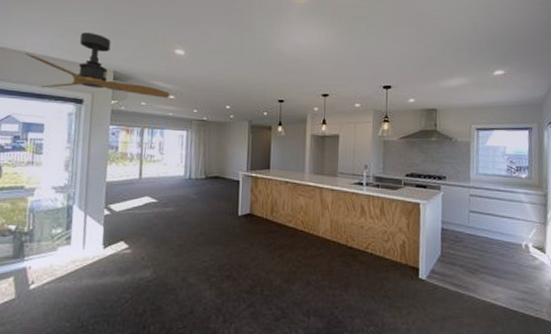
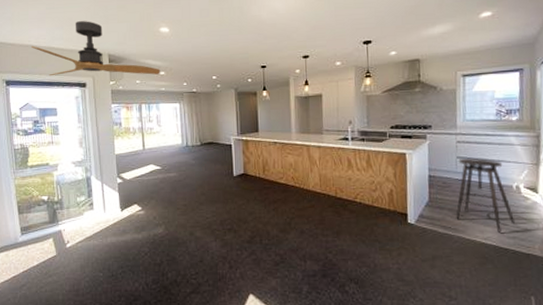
stool: none [467,213,525,295] -> present [456,158,516,234]

